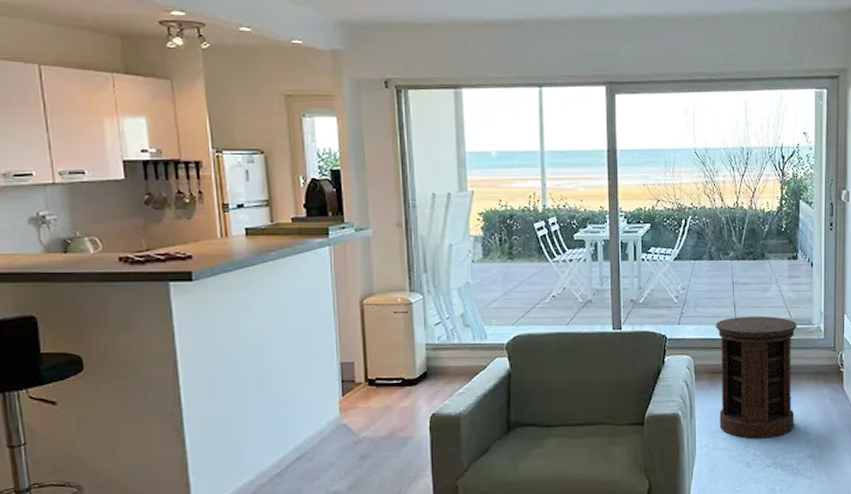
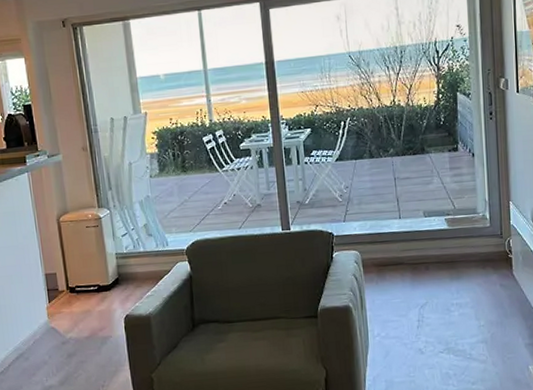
side table: present [715,316,797,439] -> none [380,208,465,326]

